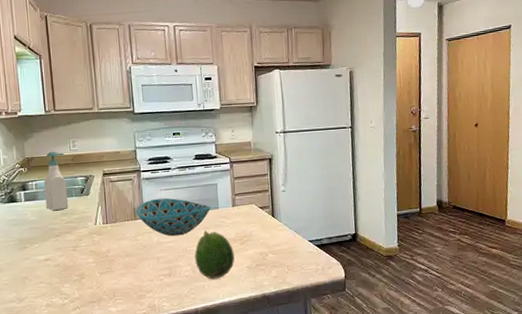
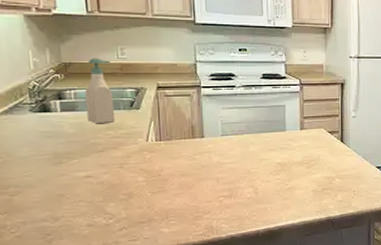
bowl: present [136,198,211,236] -> none [194,117,277,157]
fruit: present [194,230,235,279] -> none [258,152,300,202]

